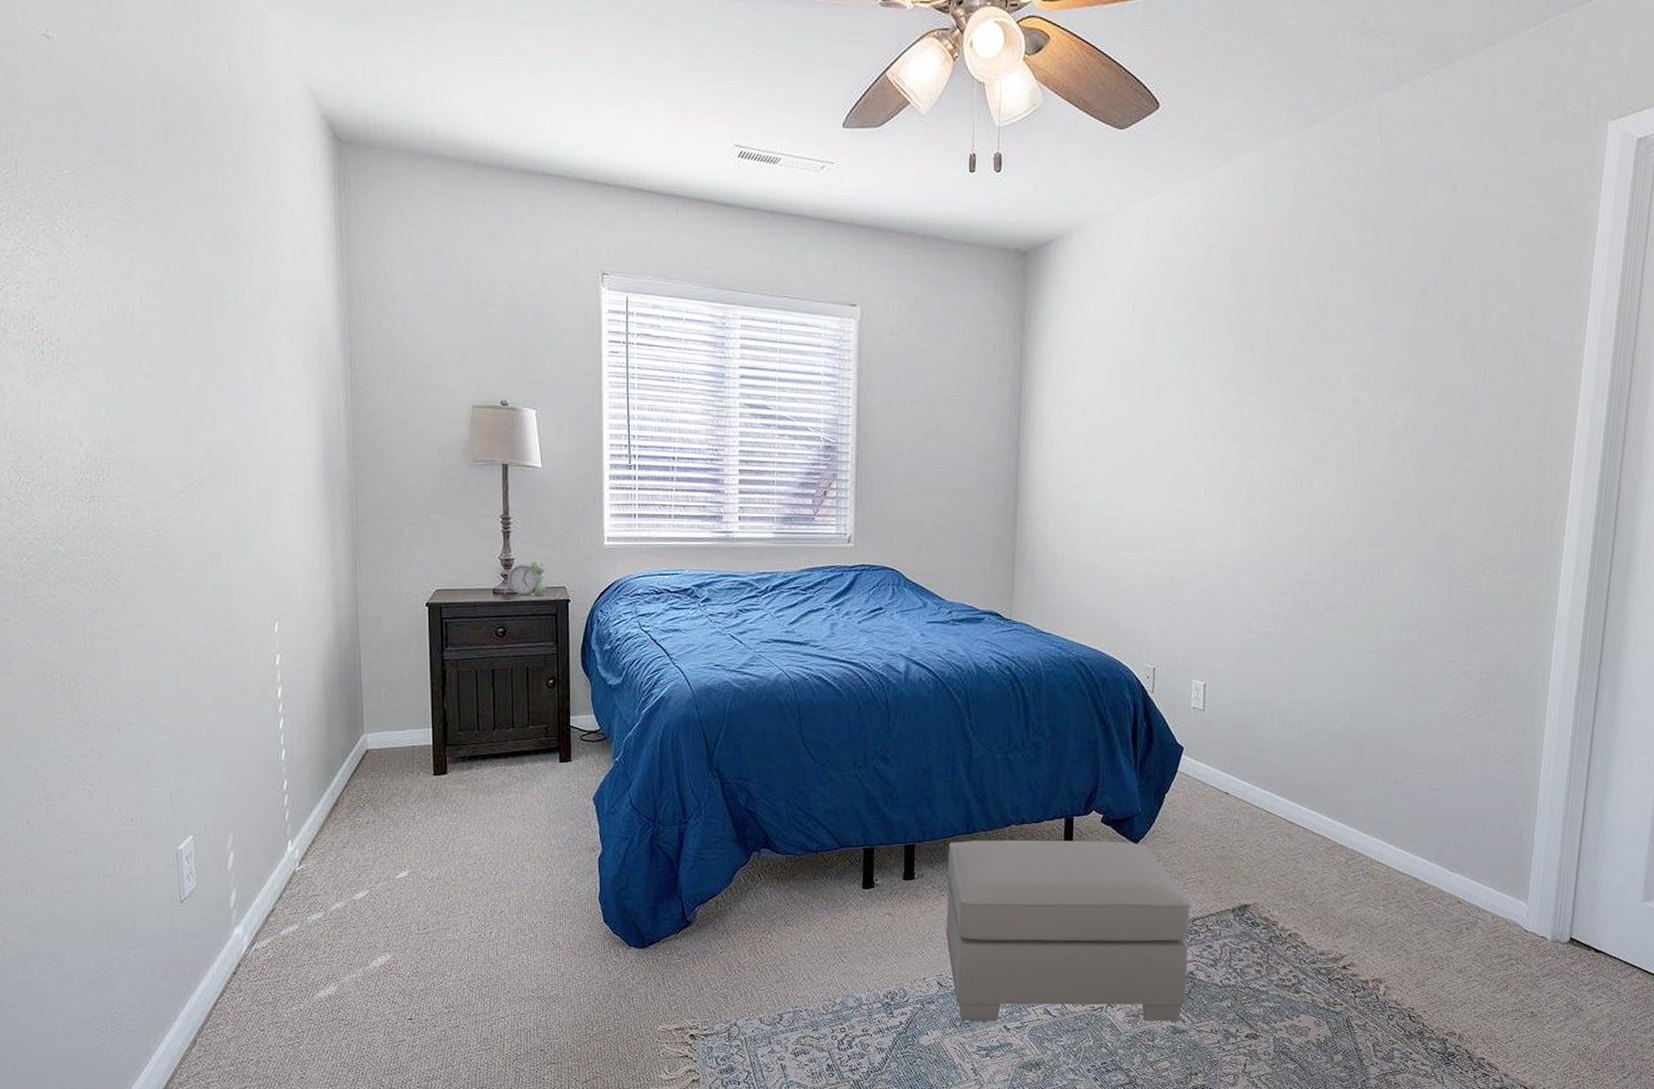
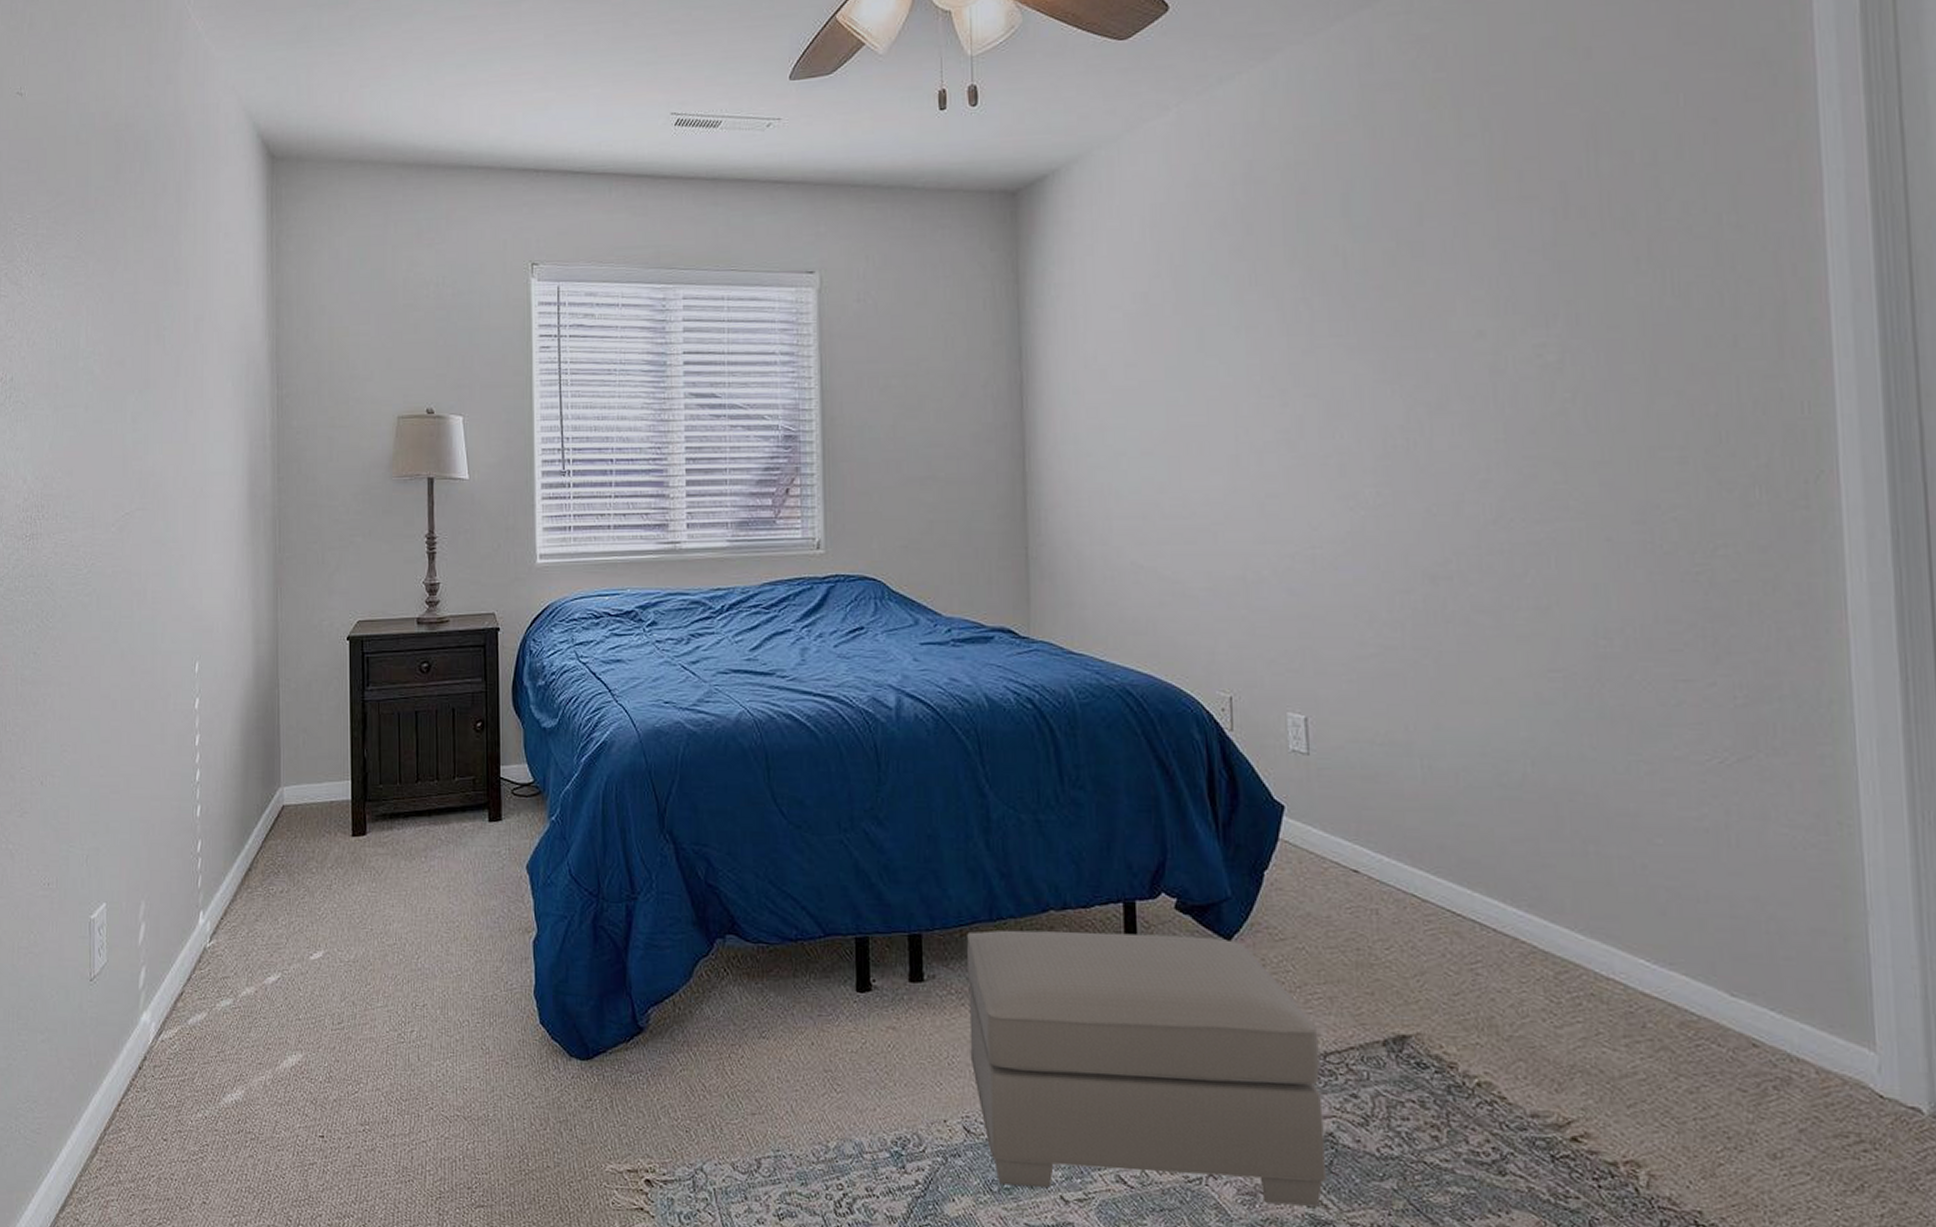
alarm clock: present [501,560,549,596] -> none [426,584,477,626]

